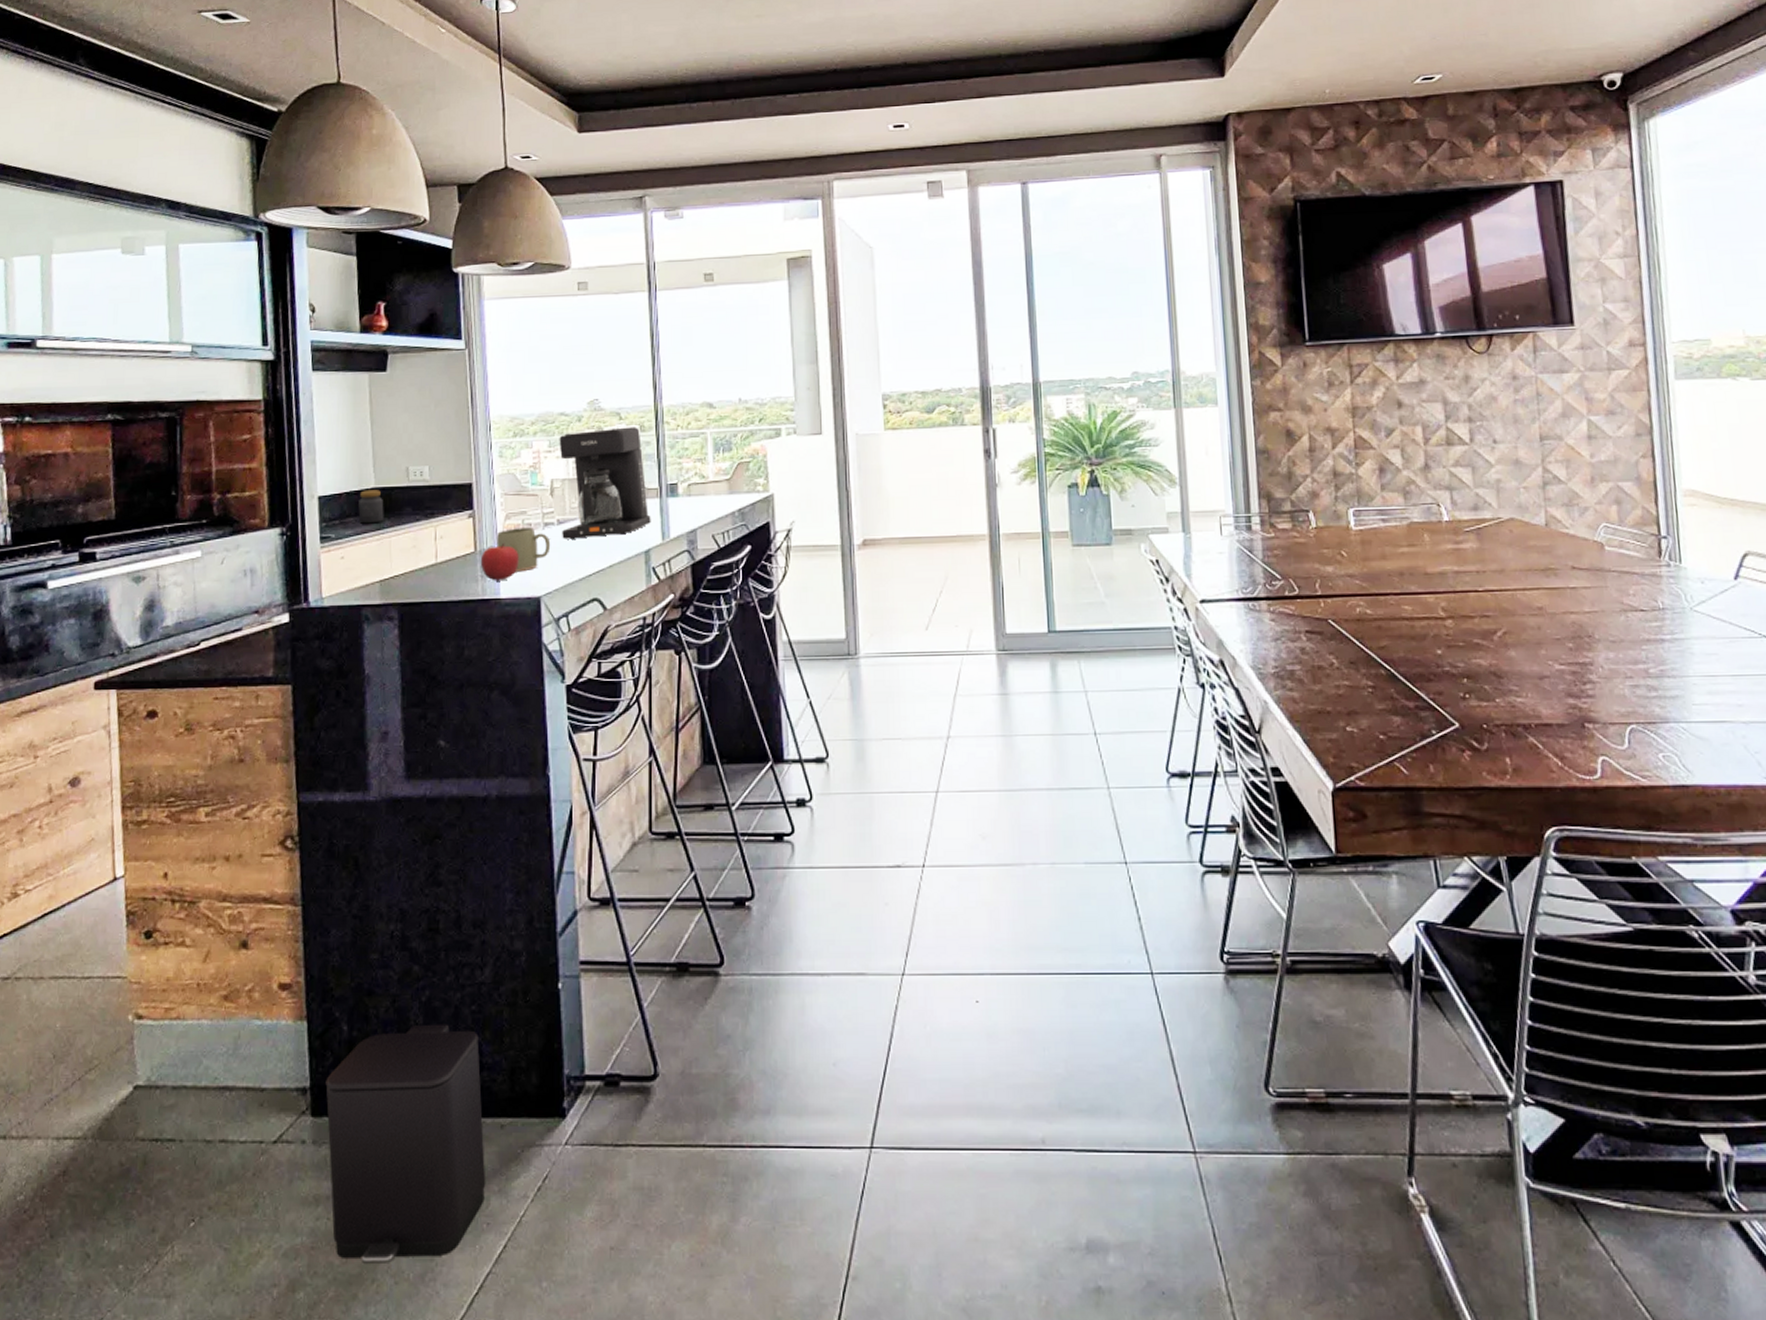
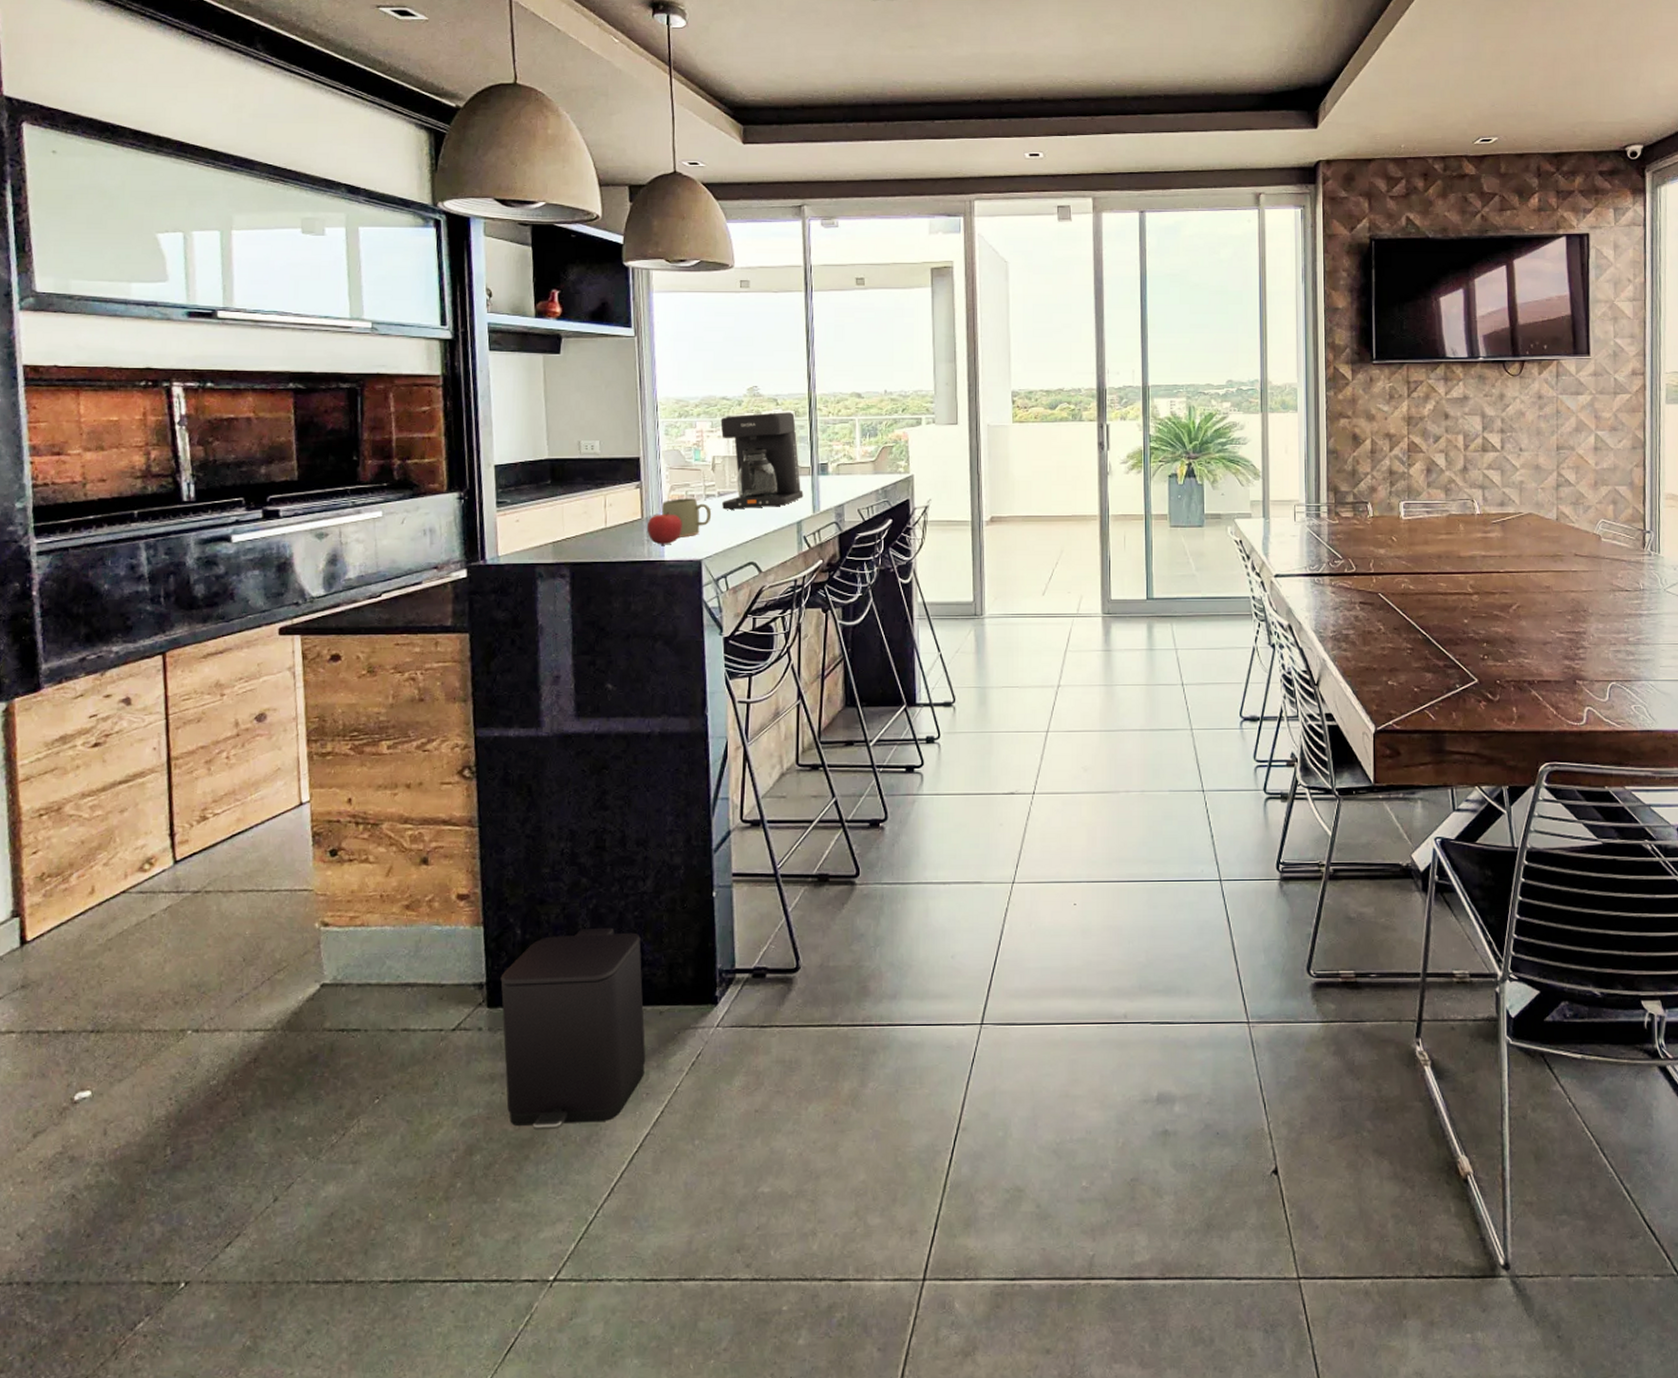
jar: present [358,490,384,524] -> none [533,461,557,491]

